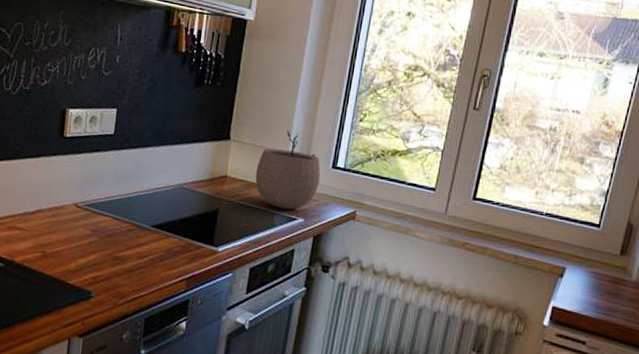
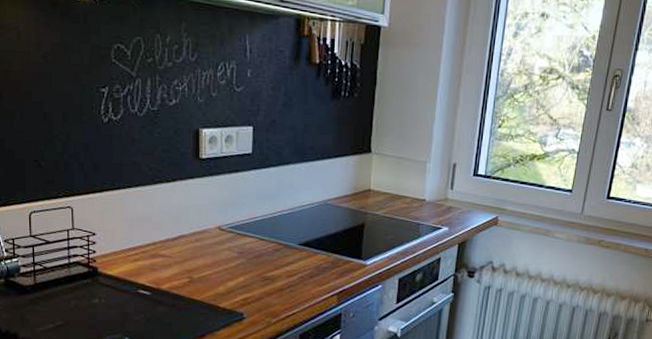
plant pot: present [255,131,321,210] -> none [399,141,462,220]

